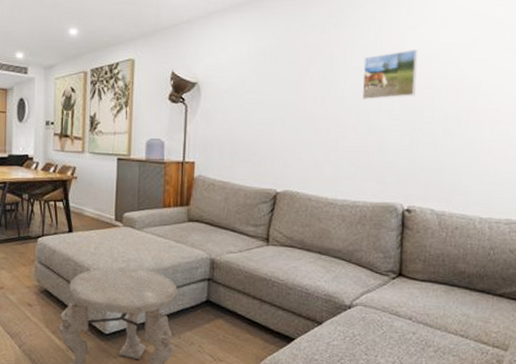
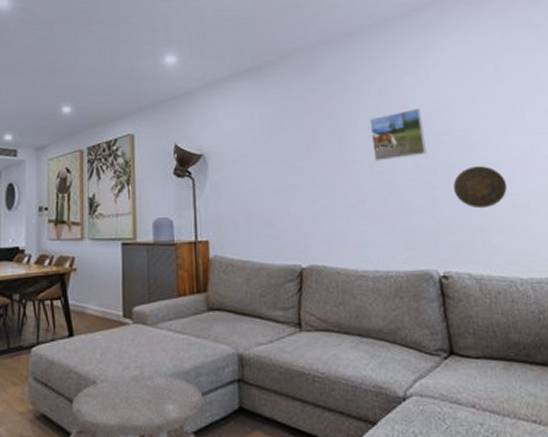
decorative plate: none [434,111,489,152] -> present [453,166,507,209]

